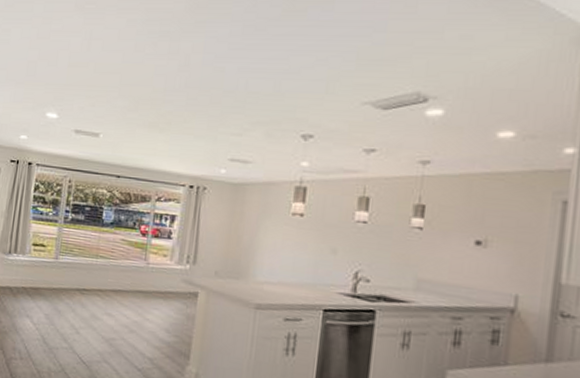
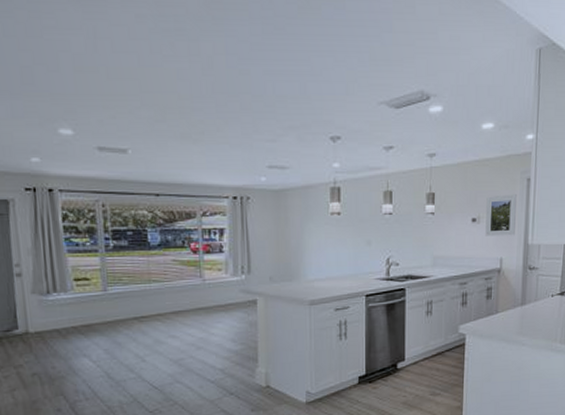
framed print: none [494,217,545,270] -> present [485,194,517,237]

